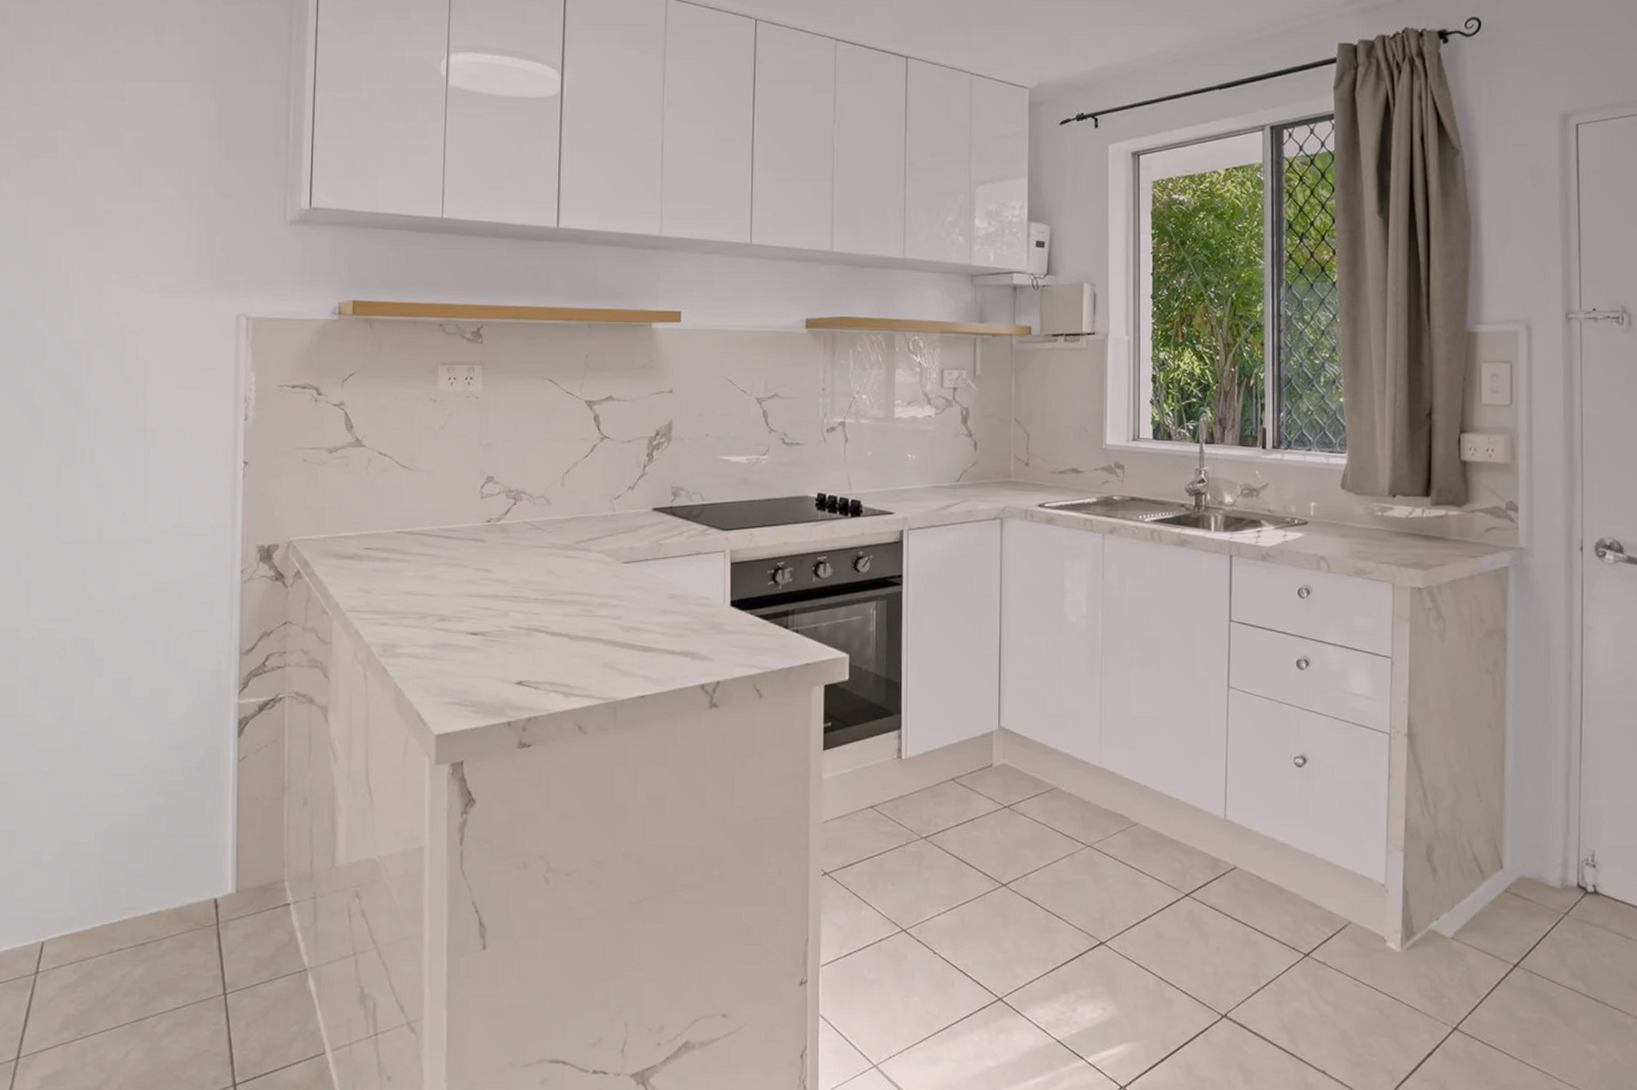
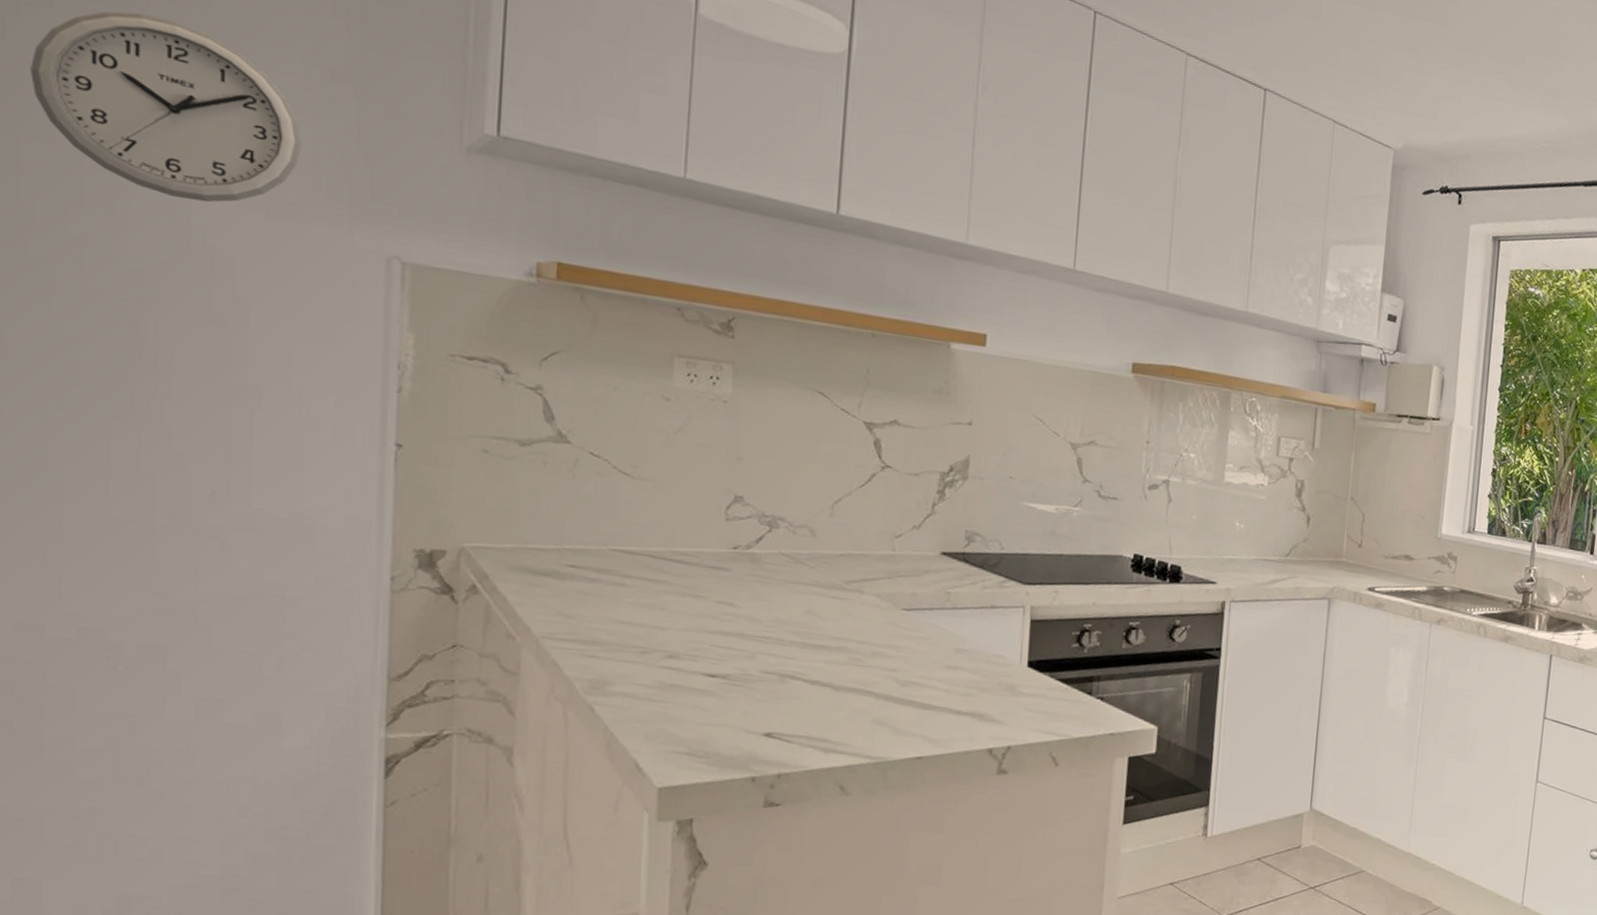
wall clock: none [16,161,181,293] -> present [30,11,302,203]

